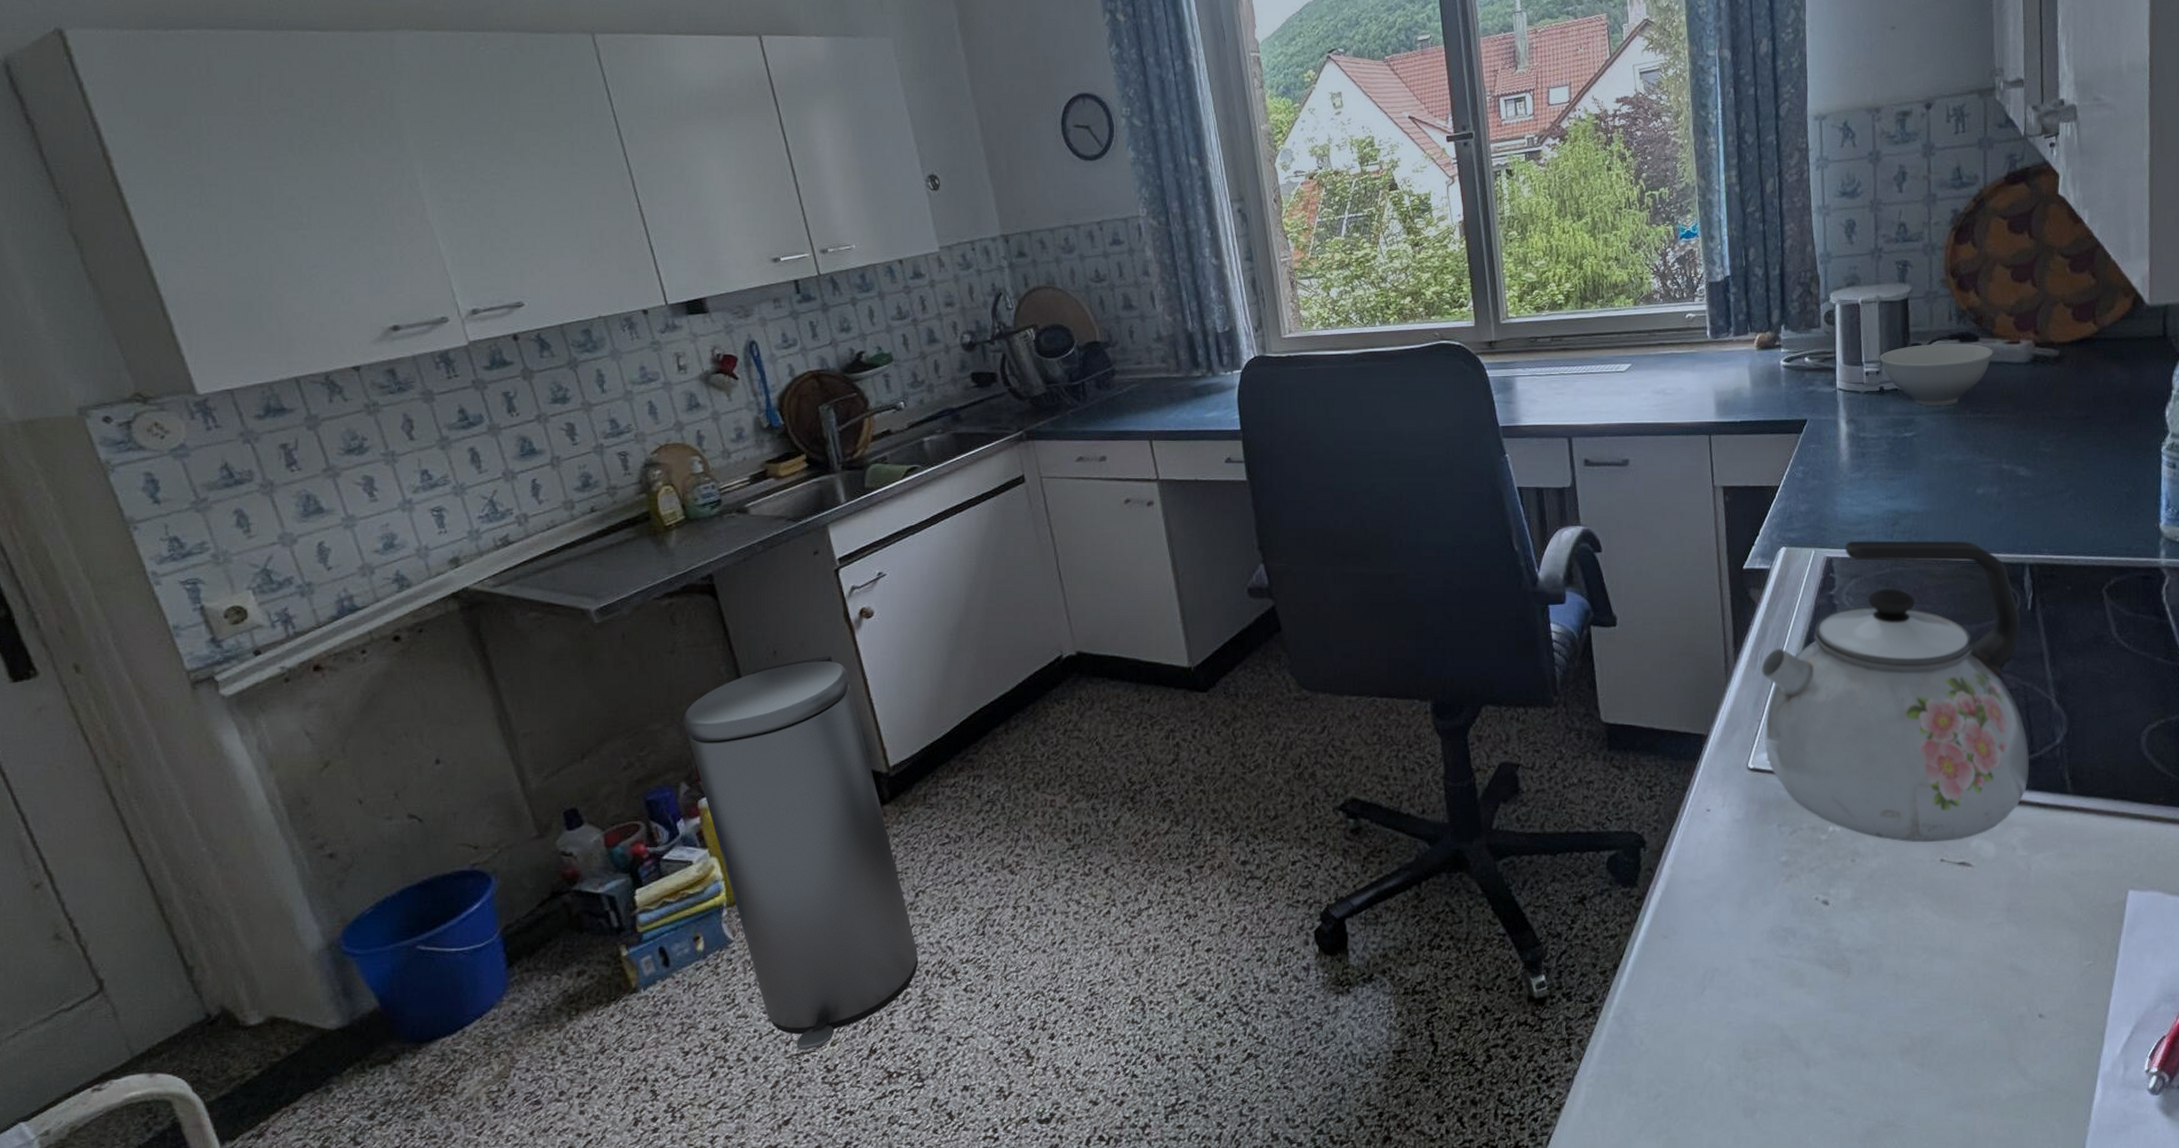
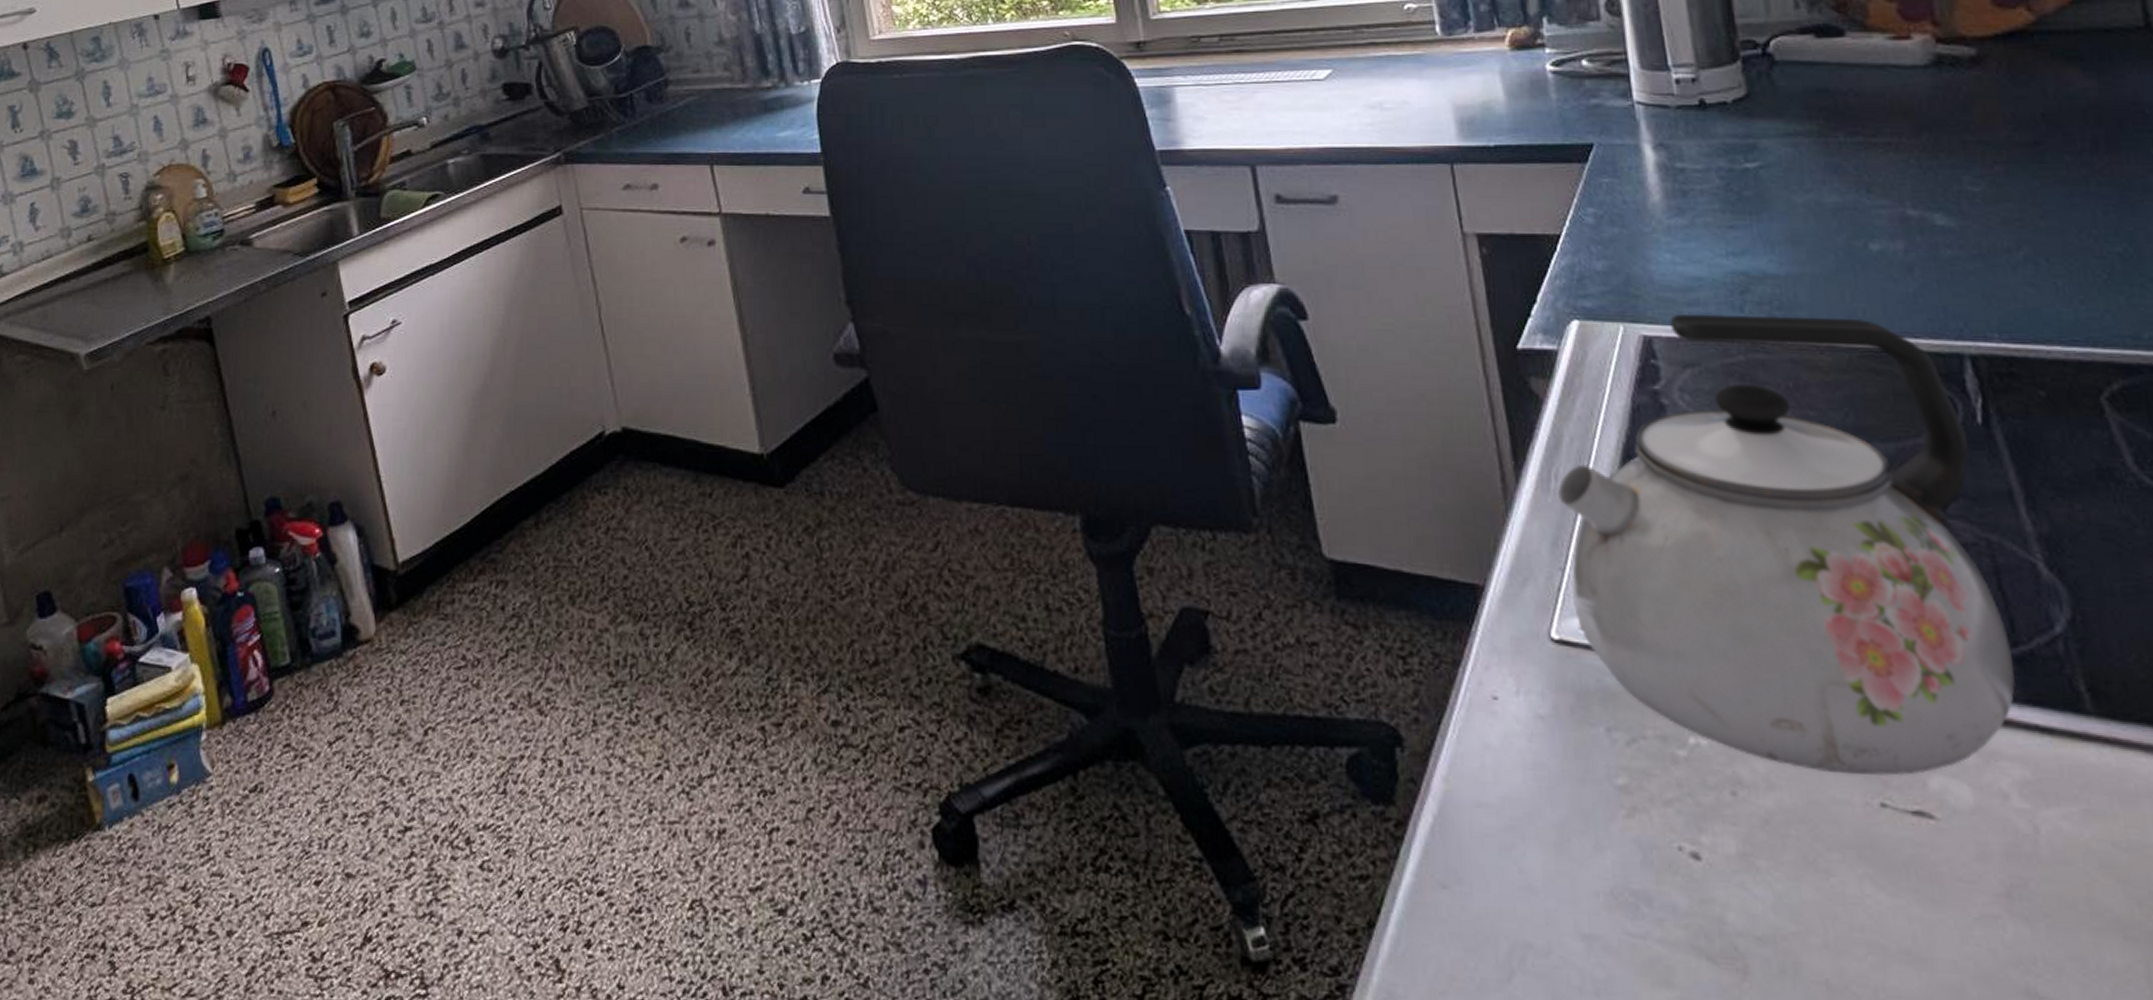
pedal bin: present [683,655,918,1050] -> none [170,419,425,929]
bowl: present [1879,343,1993,406] -> none [1693,39,1871,126]

